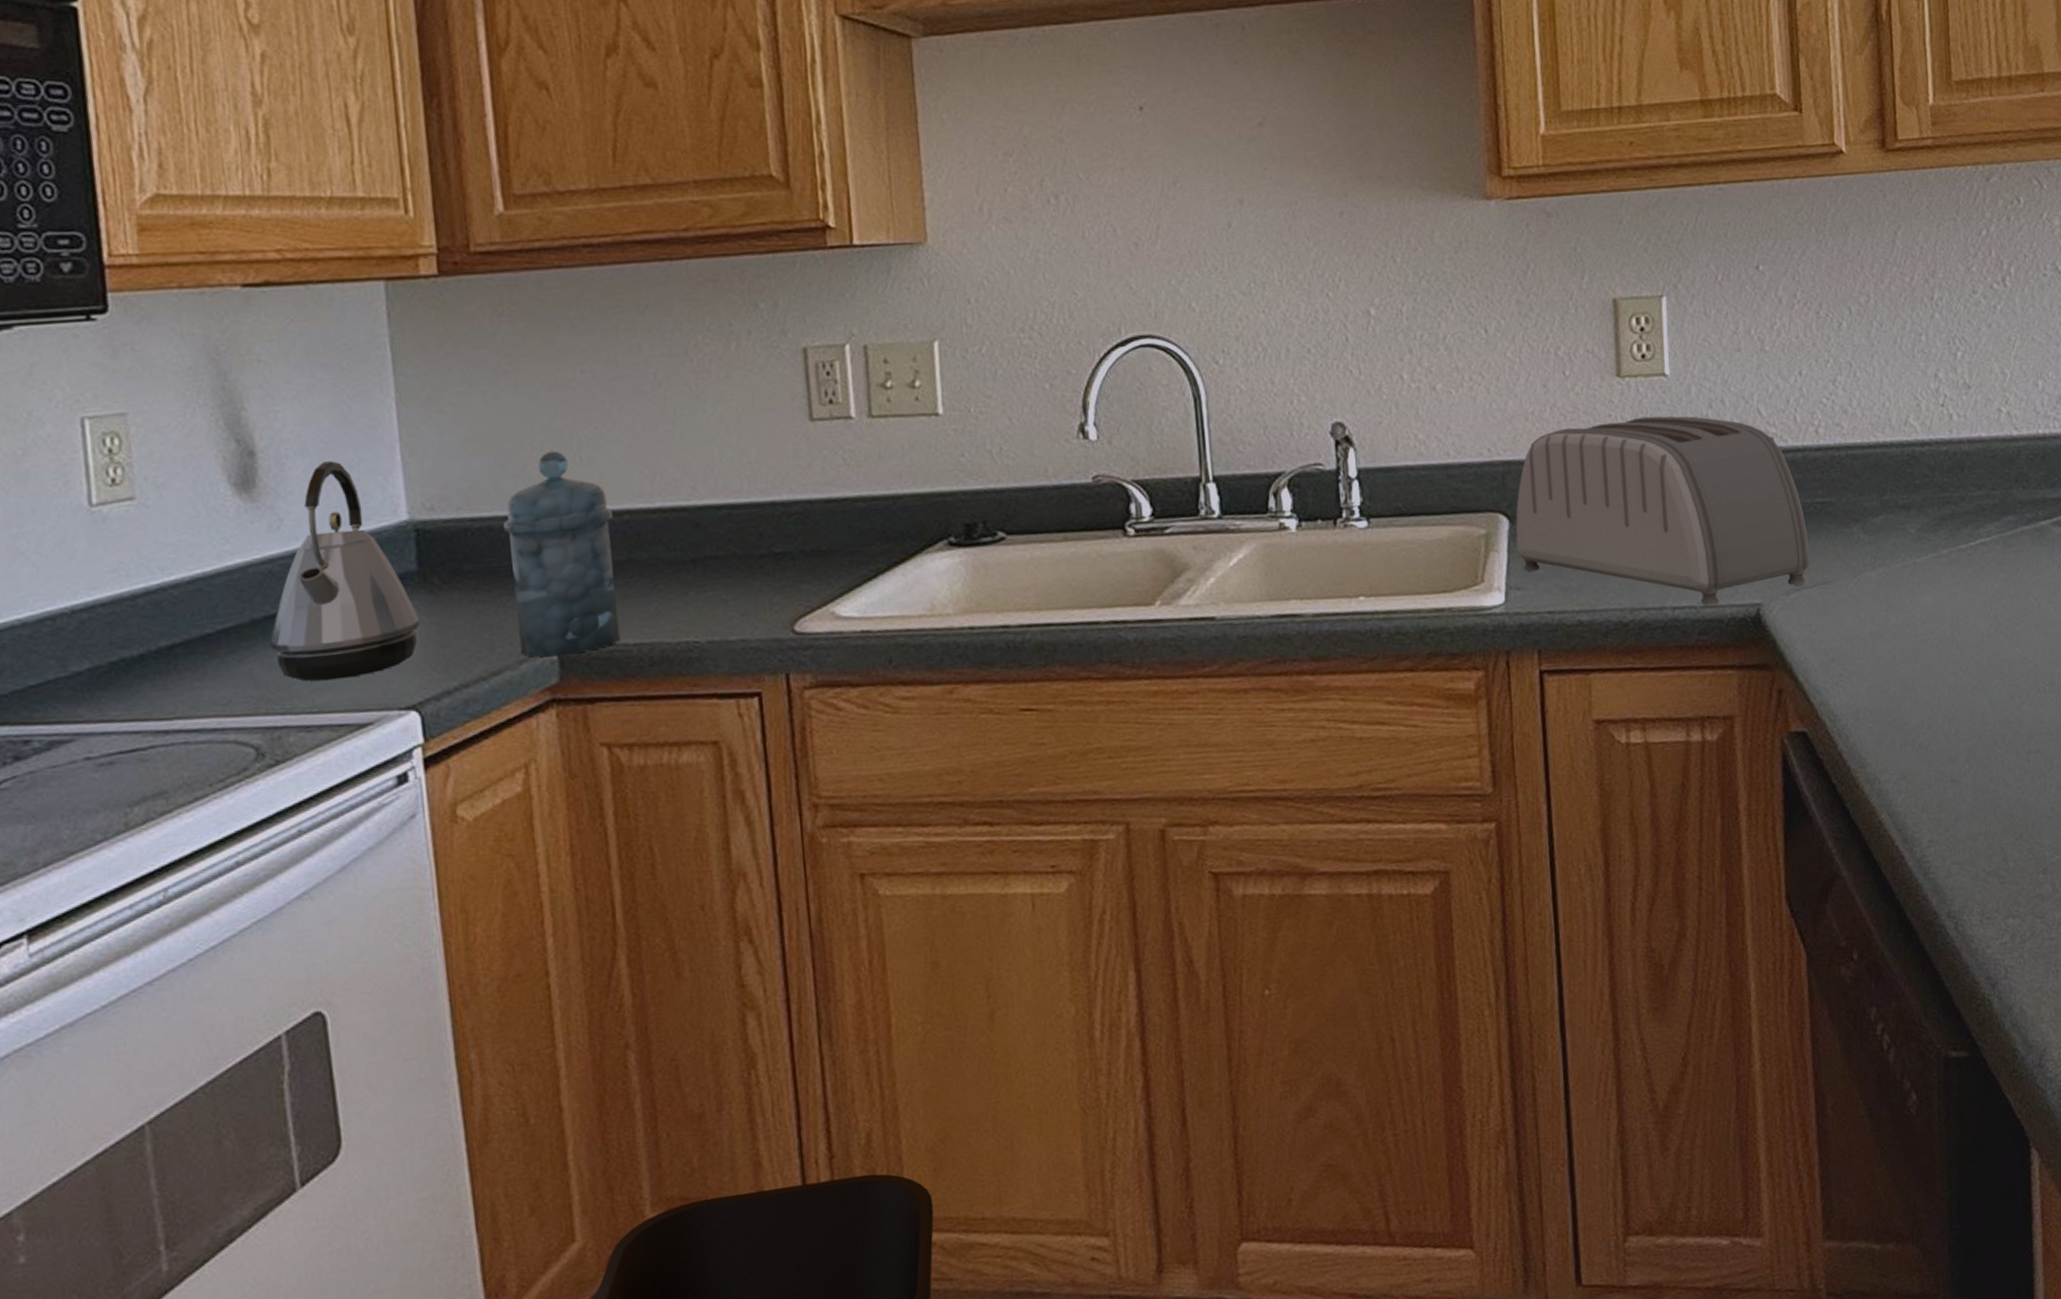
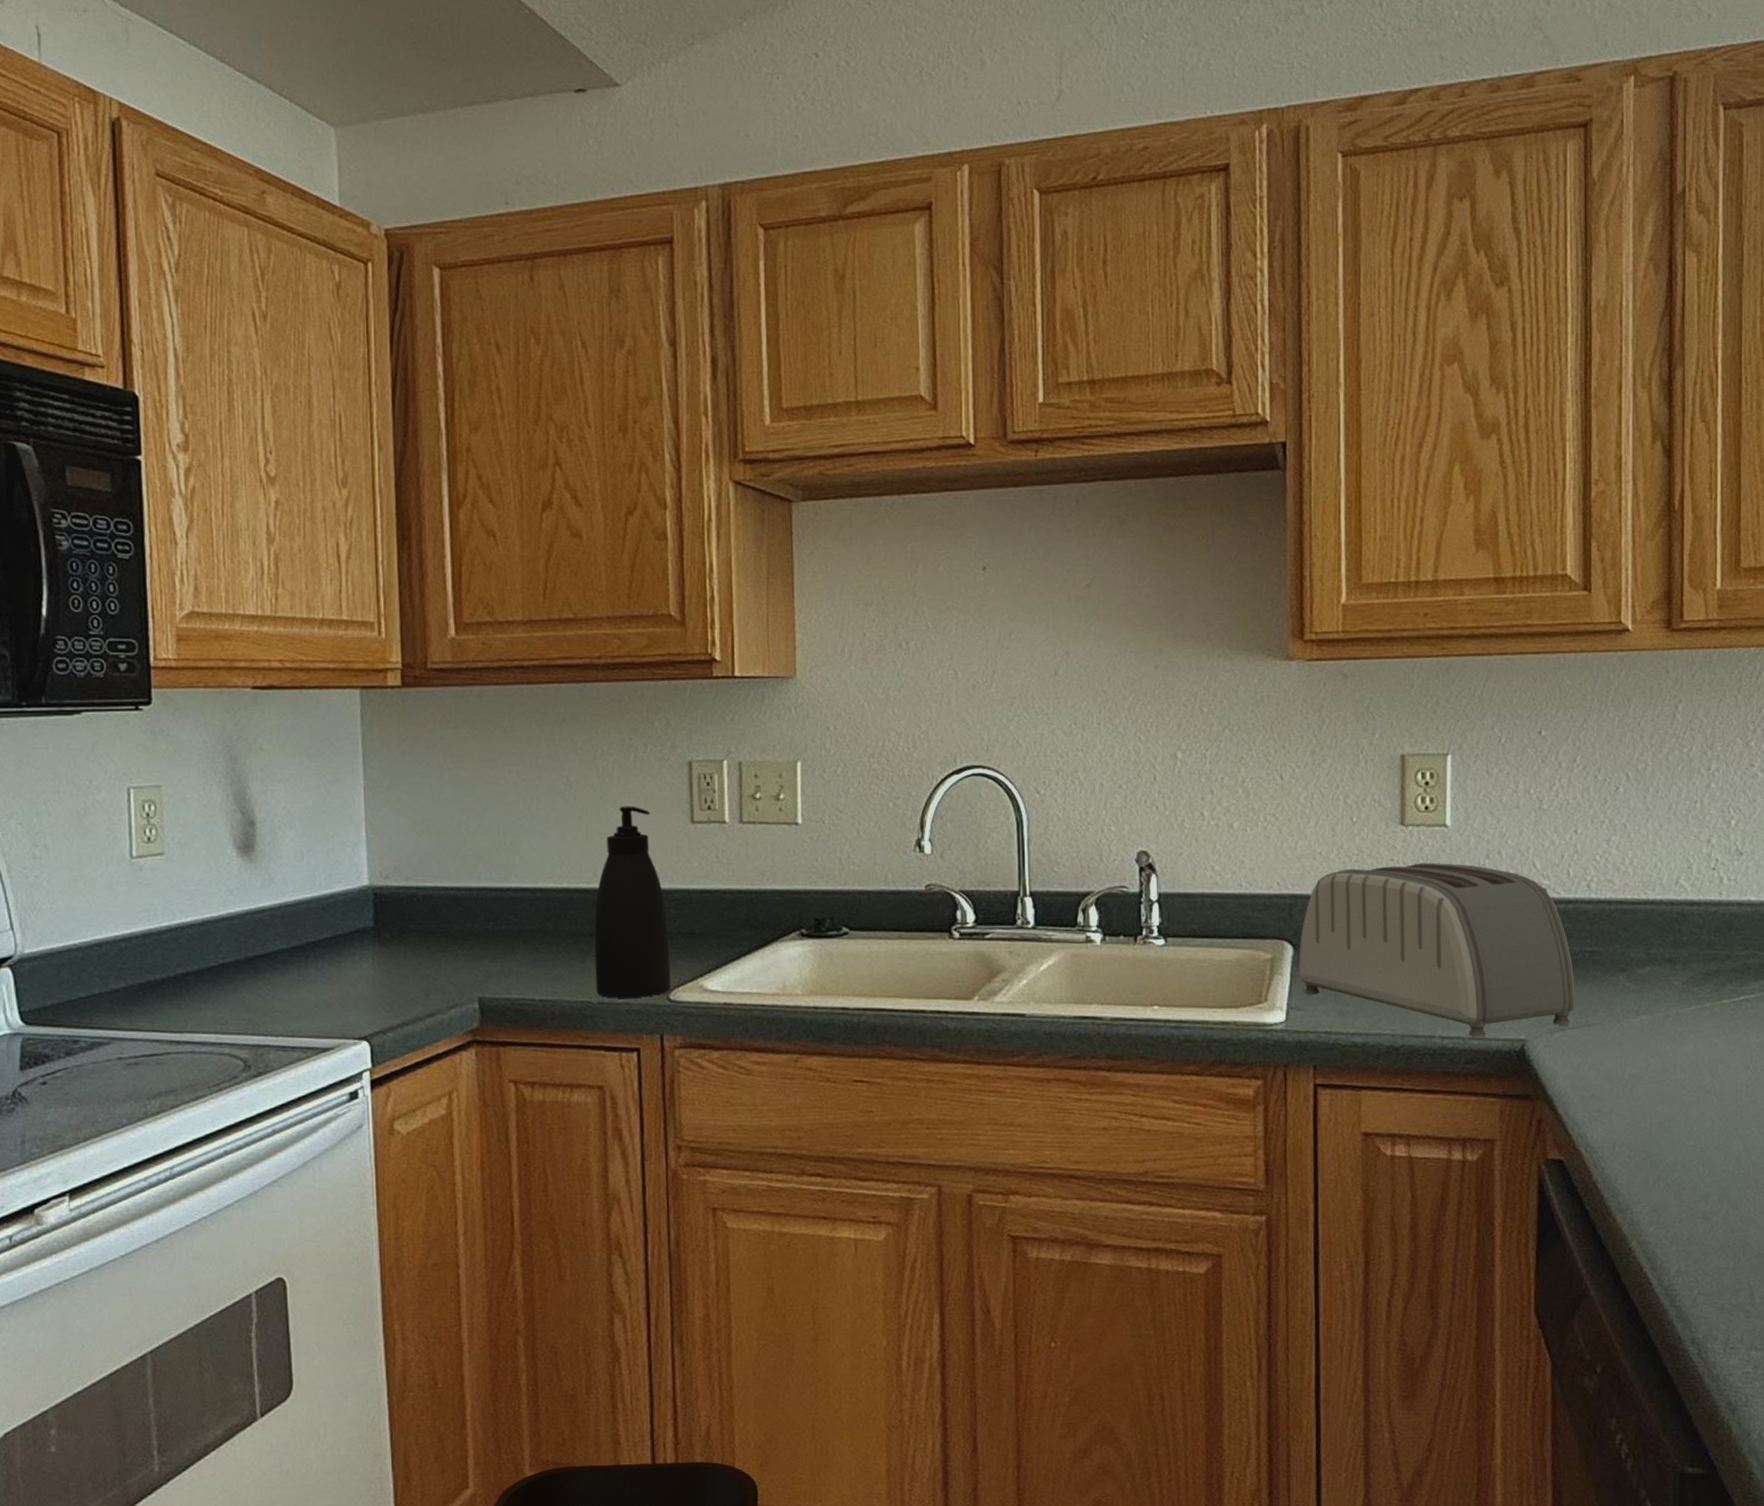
kettle: present [269,461,420,682] -> none [258,833,373,1011]
canister: present [504,450,620,657] -> none [442,836,529,1005]
soap dispenser: none [697,404,796,636] -> present [594,806,671,998]

